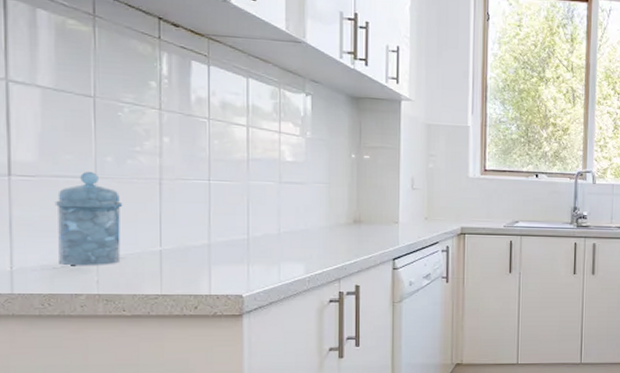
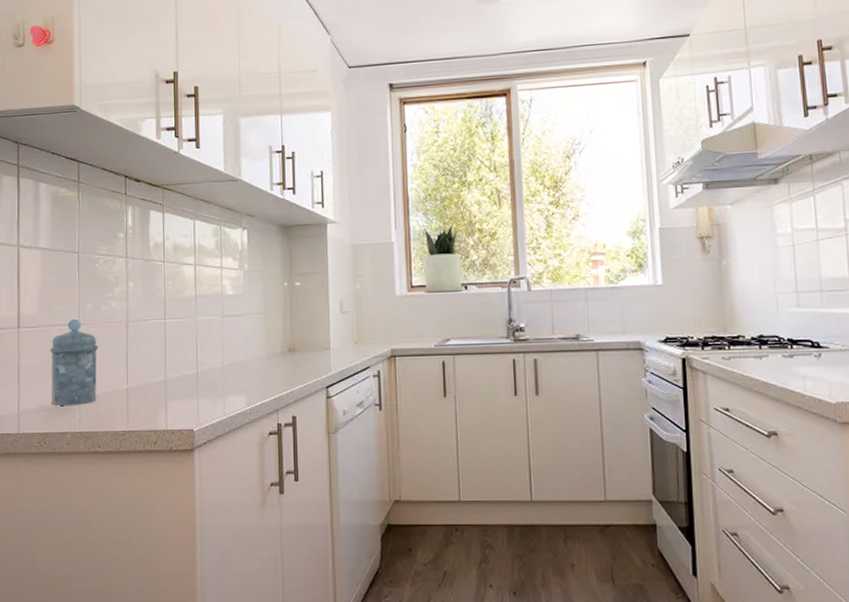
planter: none [495,116,537,180] -> present [422,225,466,294]

